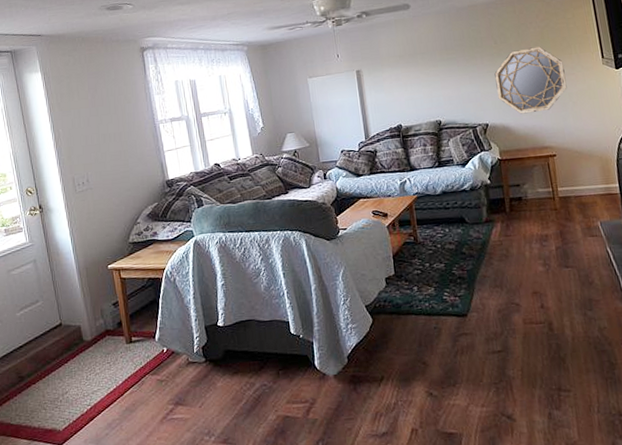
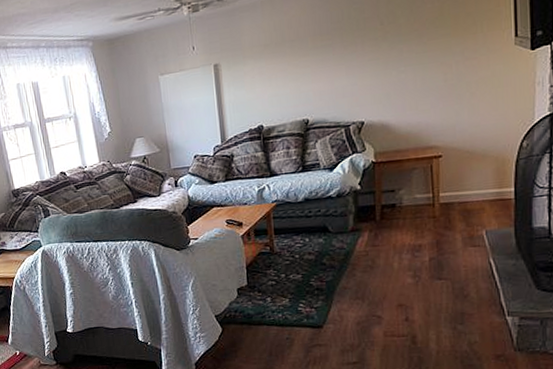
home mirror: present [494,46,567,114] -> none [377,25,466,110]

